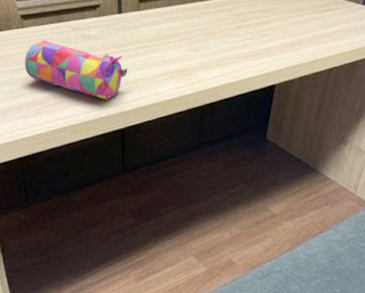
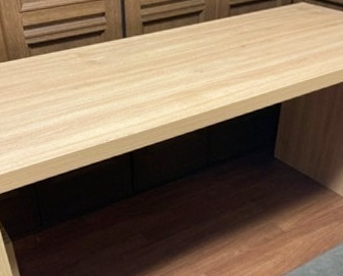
pencil case: present [24,40,128,100] -> none [33,67,135,124]

